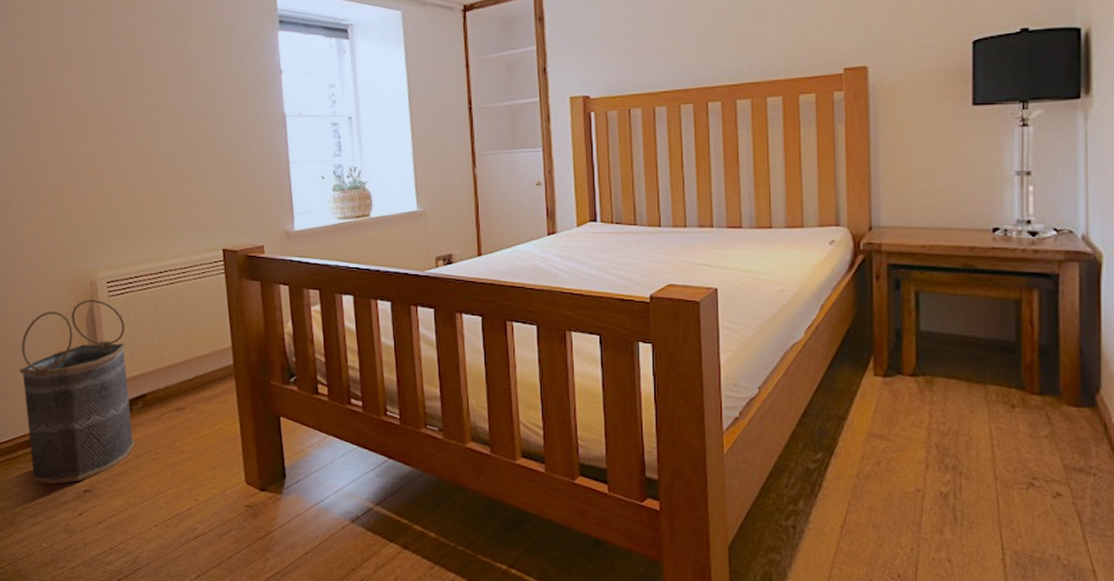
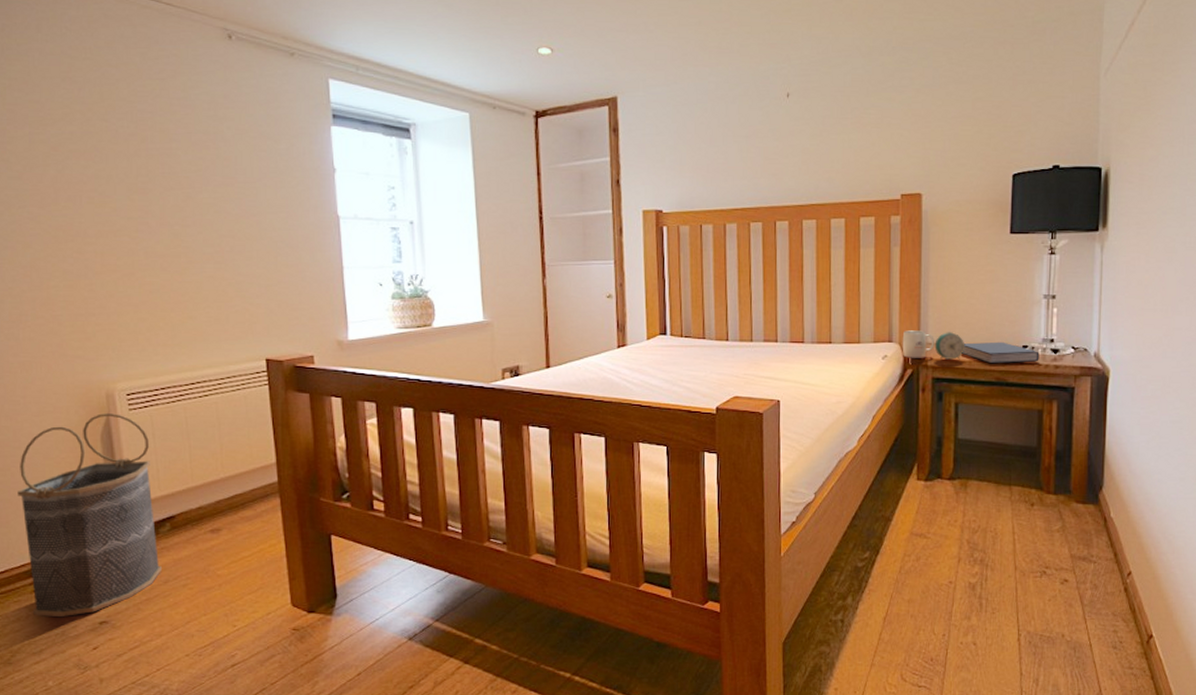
mug: none [851,213,888,243] -> present [902,330,935,358]
alarm clock: none [888,213,923,244] -> present [934,331,964,360]
book: none [920,224,1014,249] -> present [961,341,1039,364]

